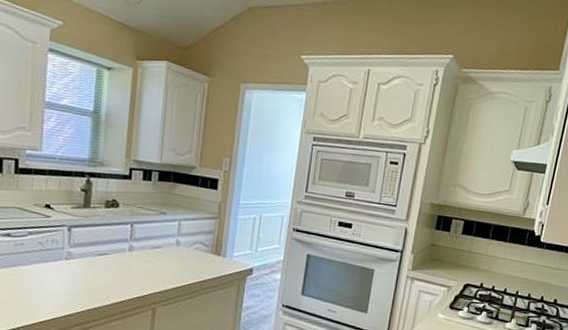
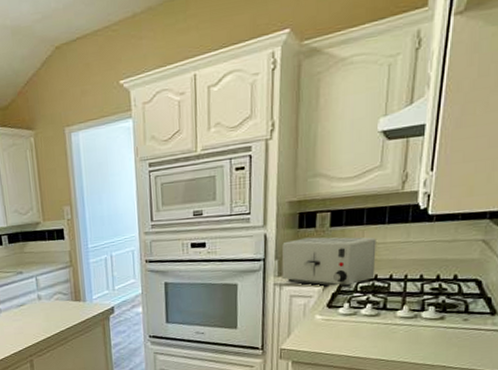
toaster: none [414,239,498,293] -> present [281,237,376,288]

